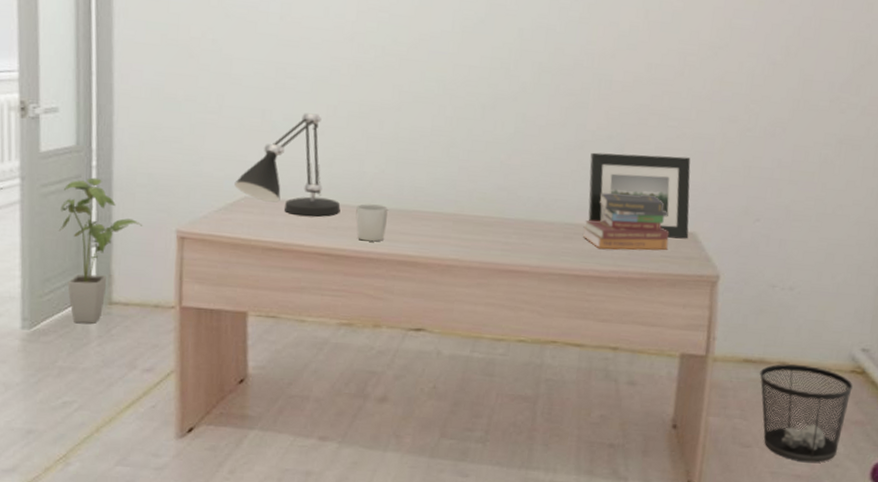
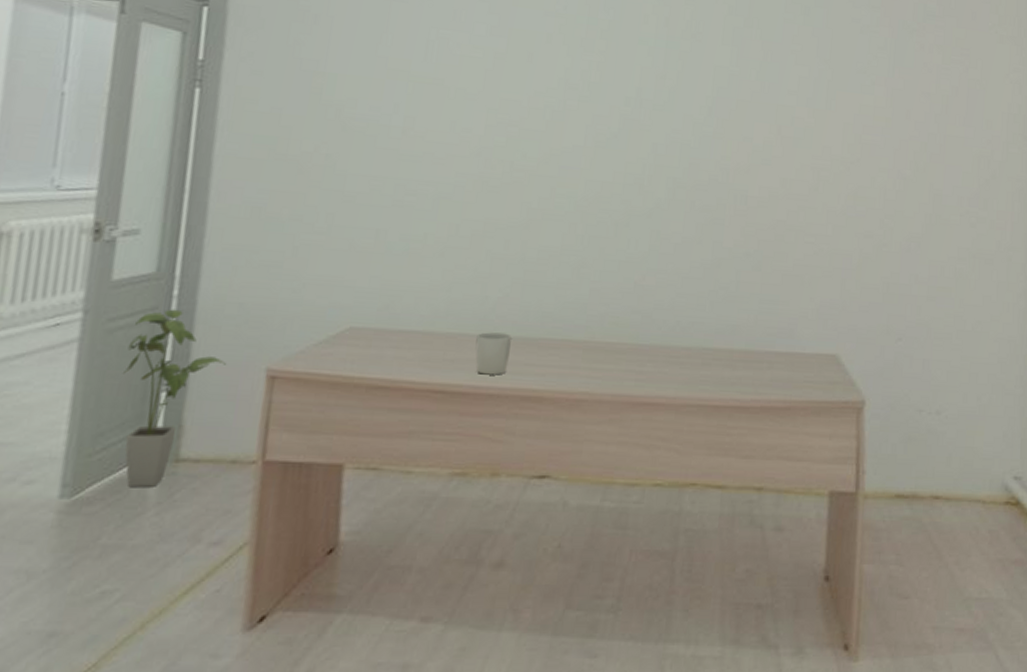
desk lamp: present [234,113,341,218] -> none [339,232,459,349]
books: present [583,193,669,251] -> none [722,314,811,377]
picture frame: present [588,152,691,239] -> none [727,270,832,362]
waste bin: present [760,363,853,462] -> none [913,497,1009,612]

